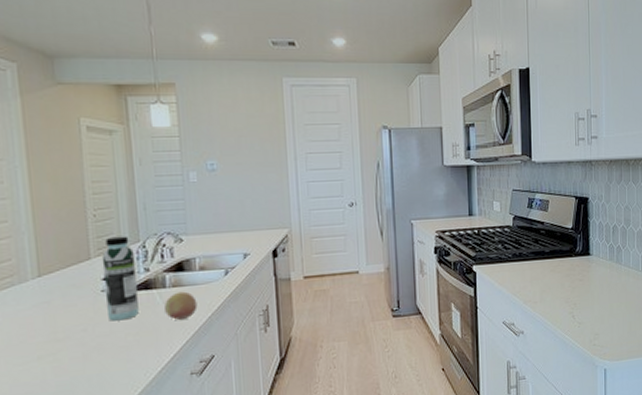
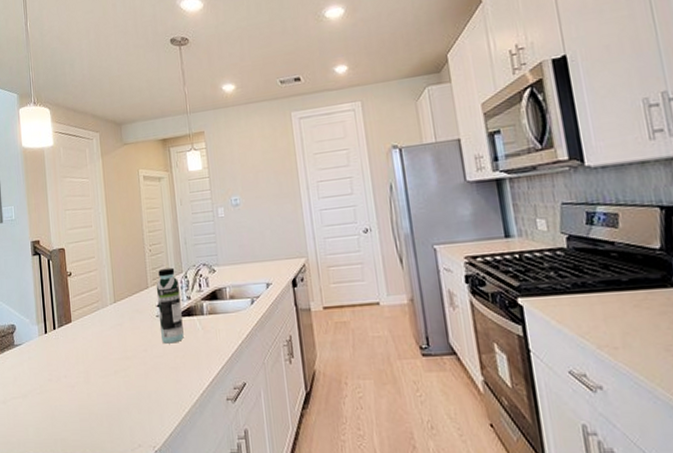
fruit: present [164,291,198,320] -> none [203,319,230,346]

